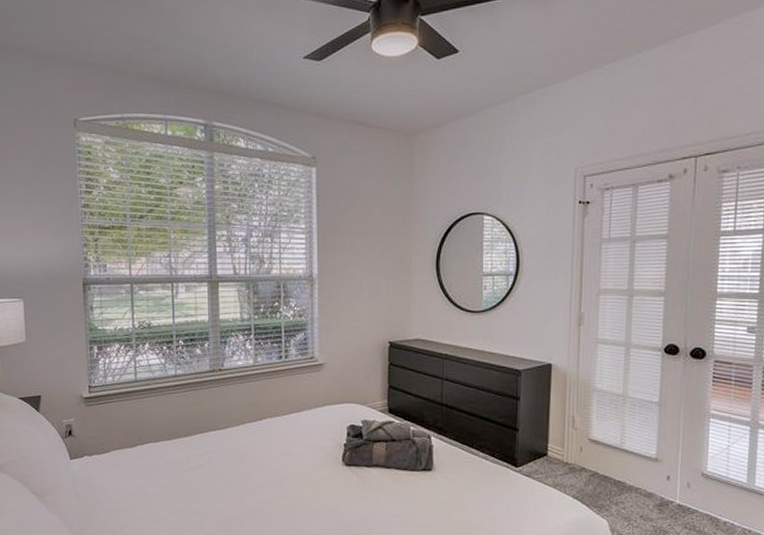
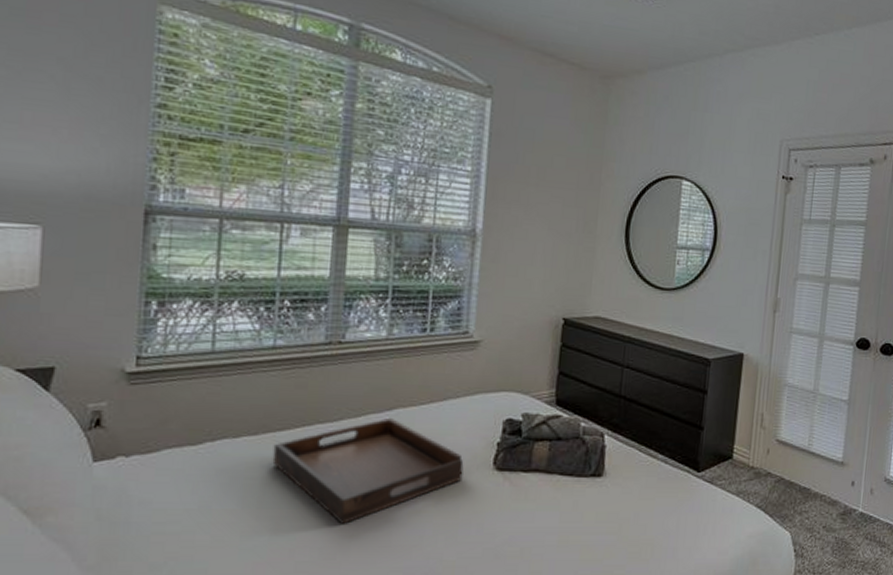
serving tray: none [182,425,320,505] -> present [272,417,464,524]

